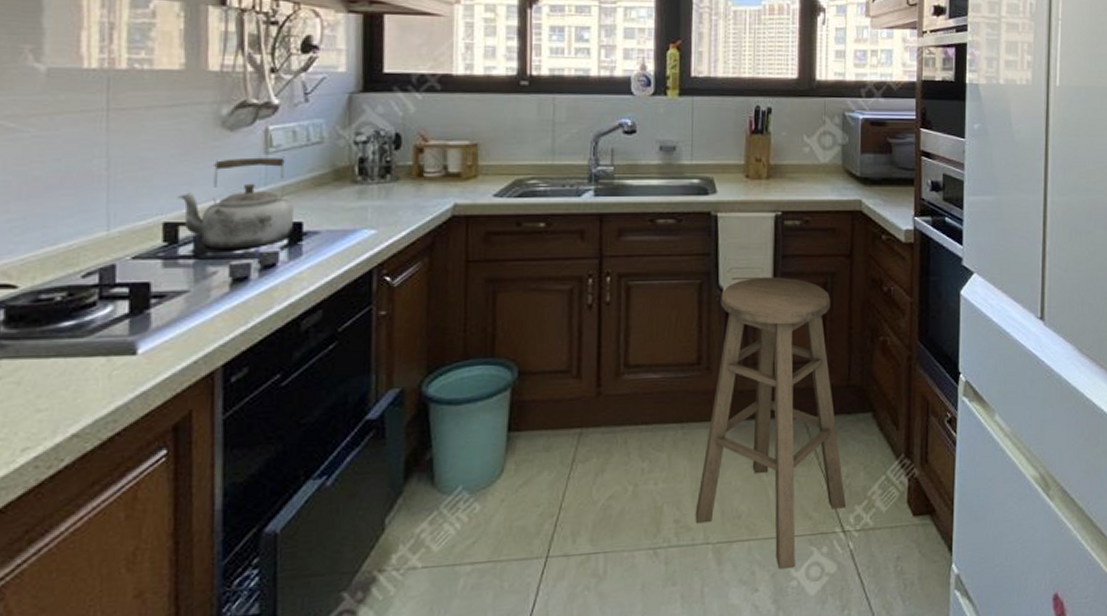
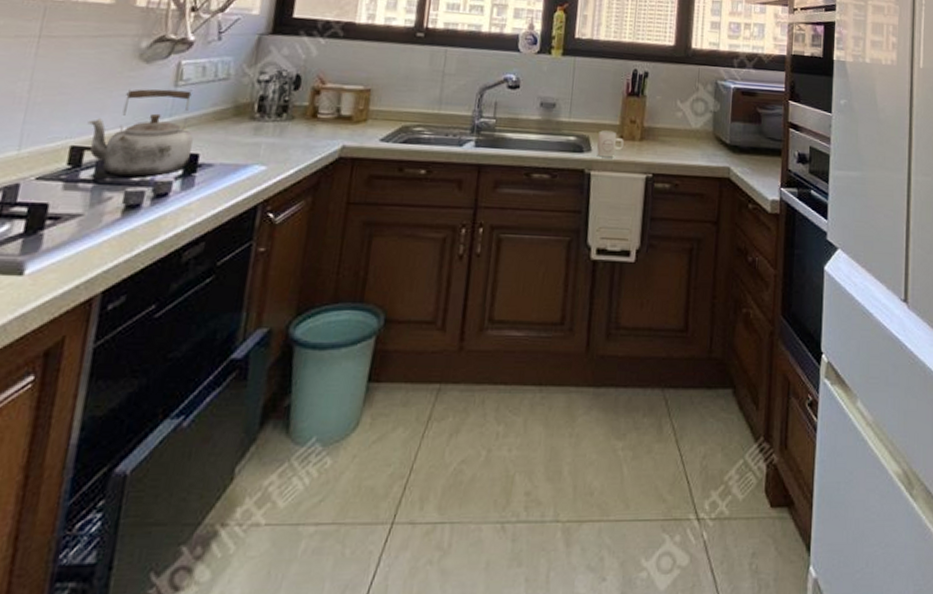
bar stool: present [695,277,847,570] -> none [546,238,702,557]
mug: none [722,171,750,198] -> present [597,130,624,158]

